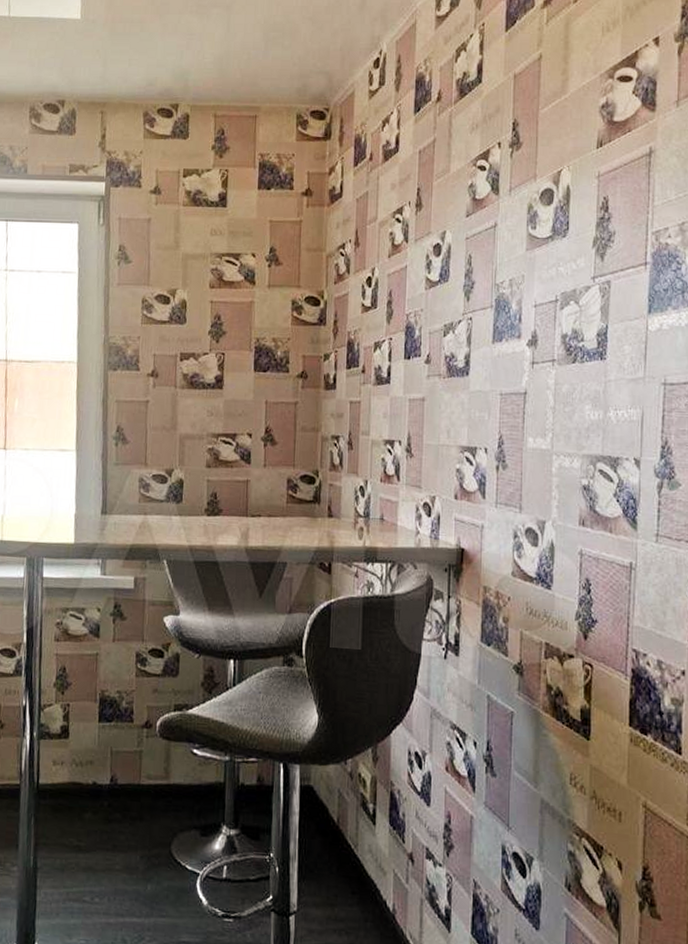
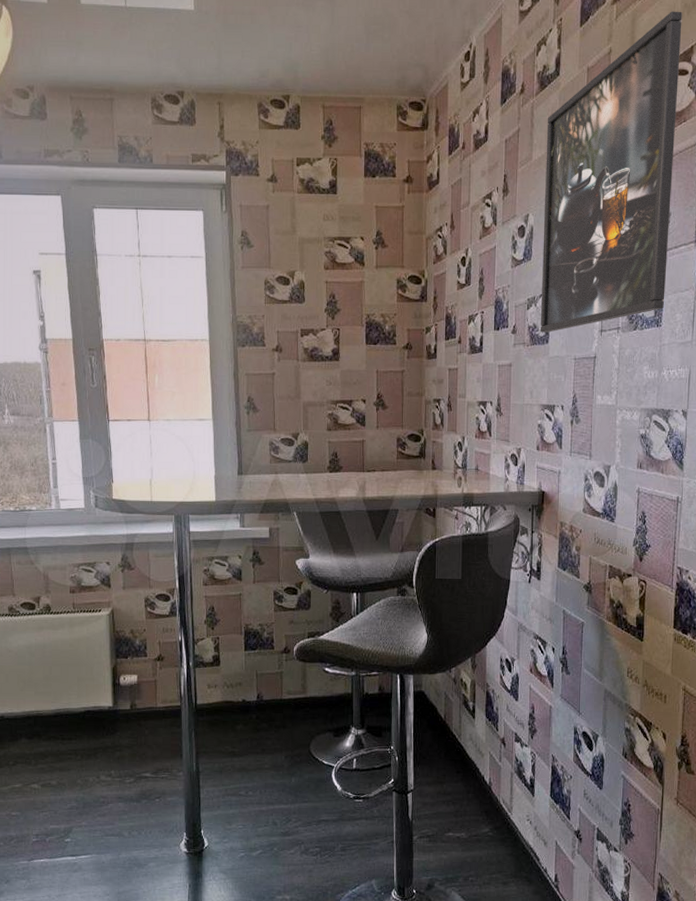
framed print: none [459,14,624,363] -> present [540,11,682,333]

